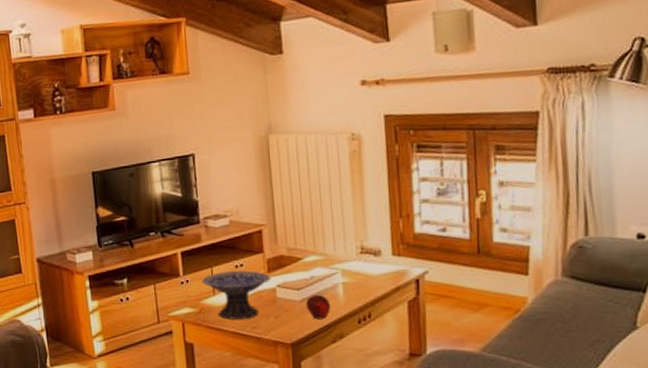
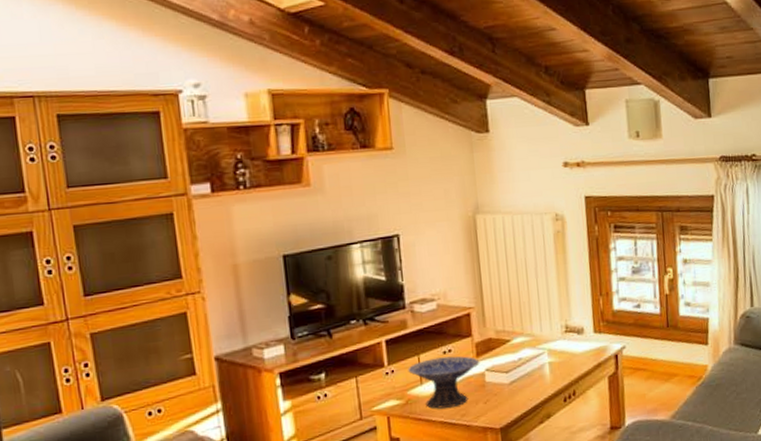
apple: present [305,294,331,320] -> none [514,375,539,402]

